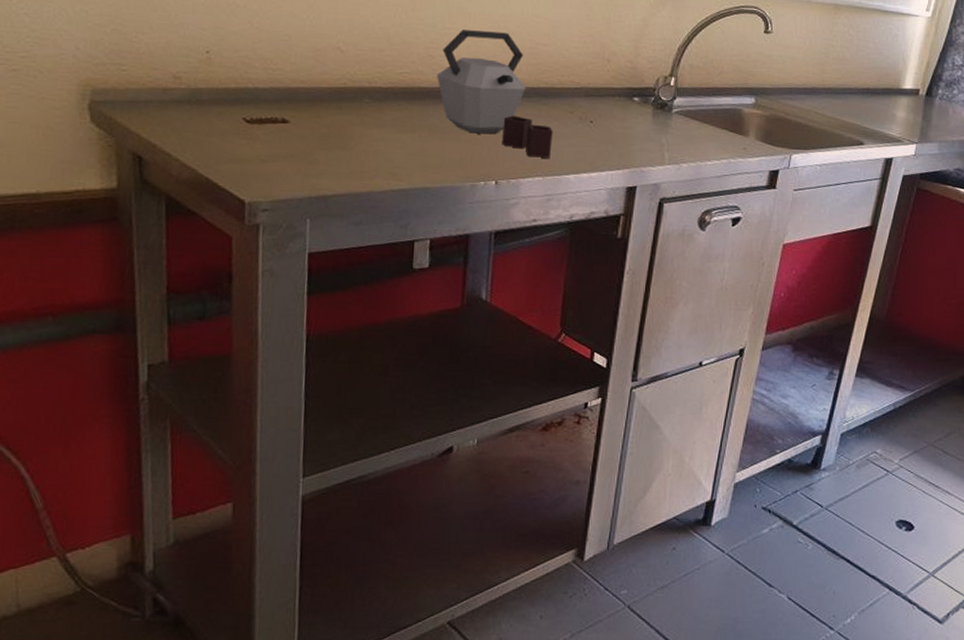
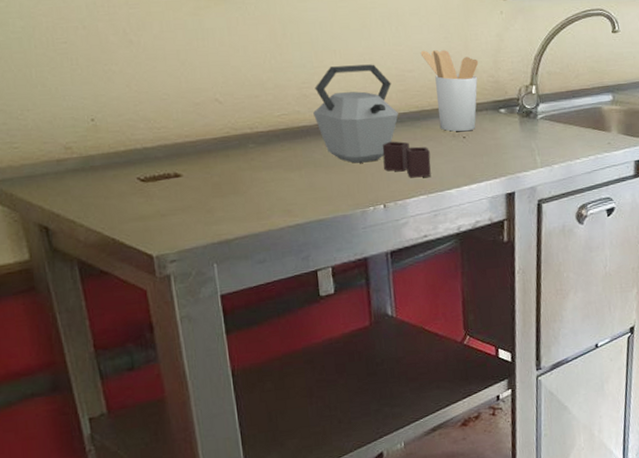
utensil holder: none [558,25,619,116] -> present [420,50,479,132]

